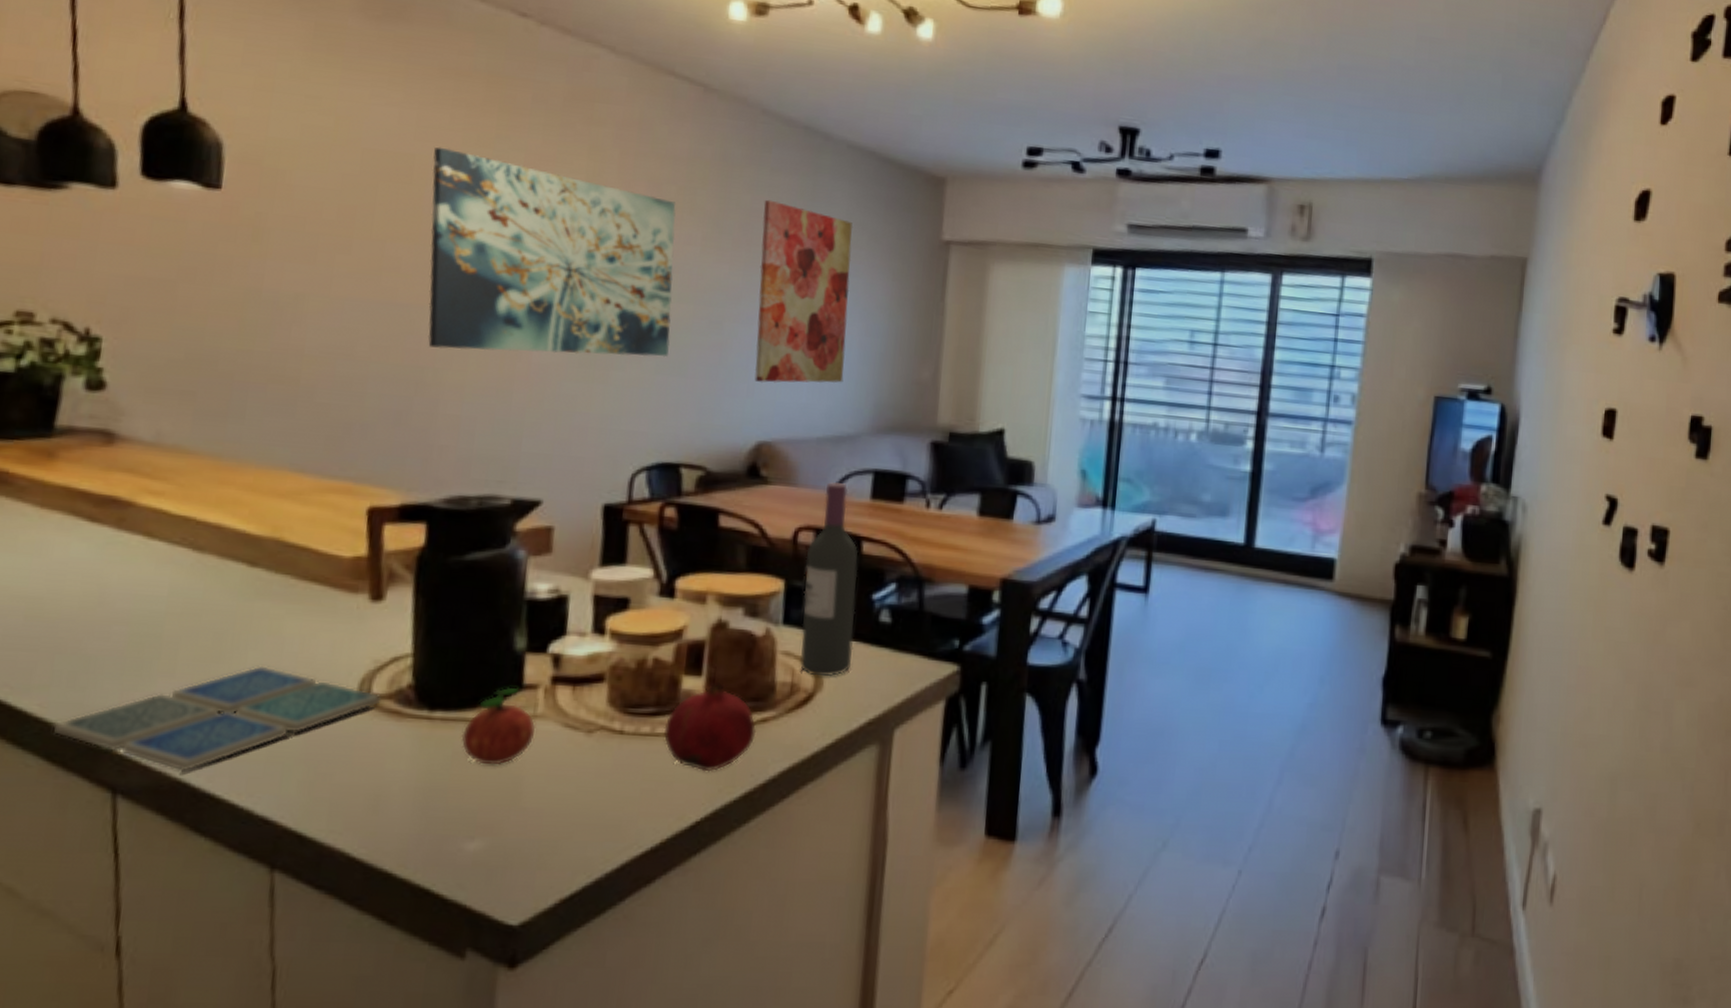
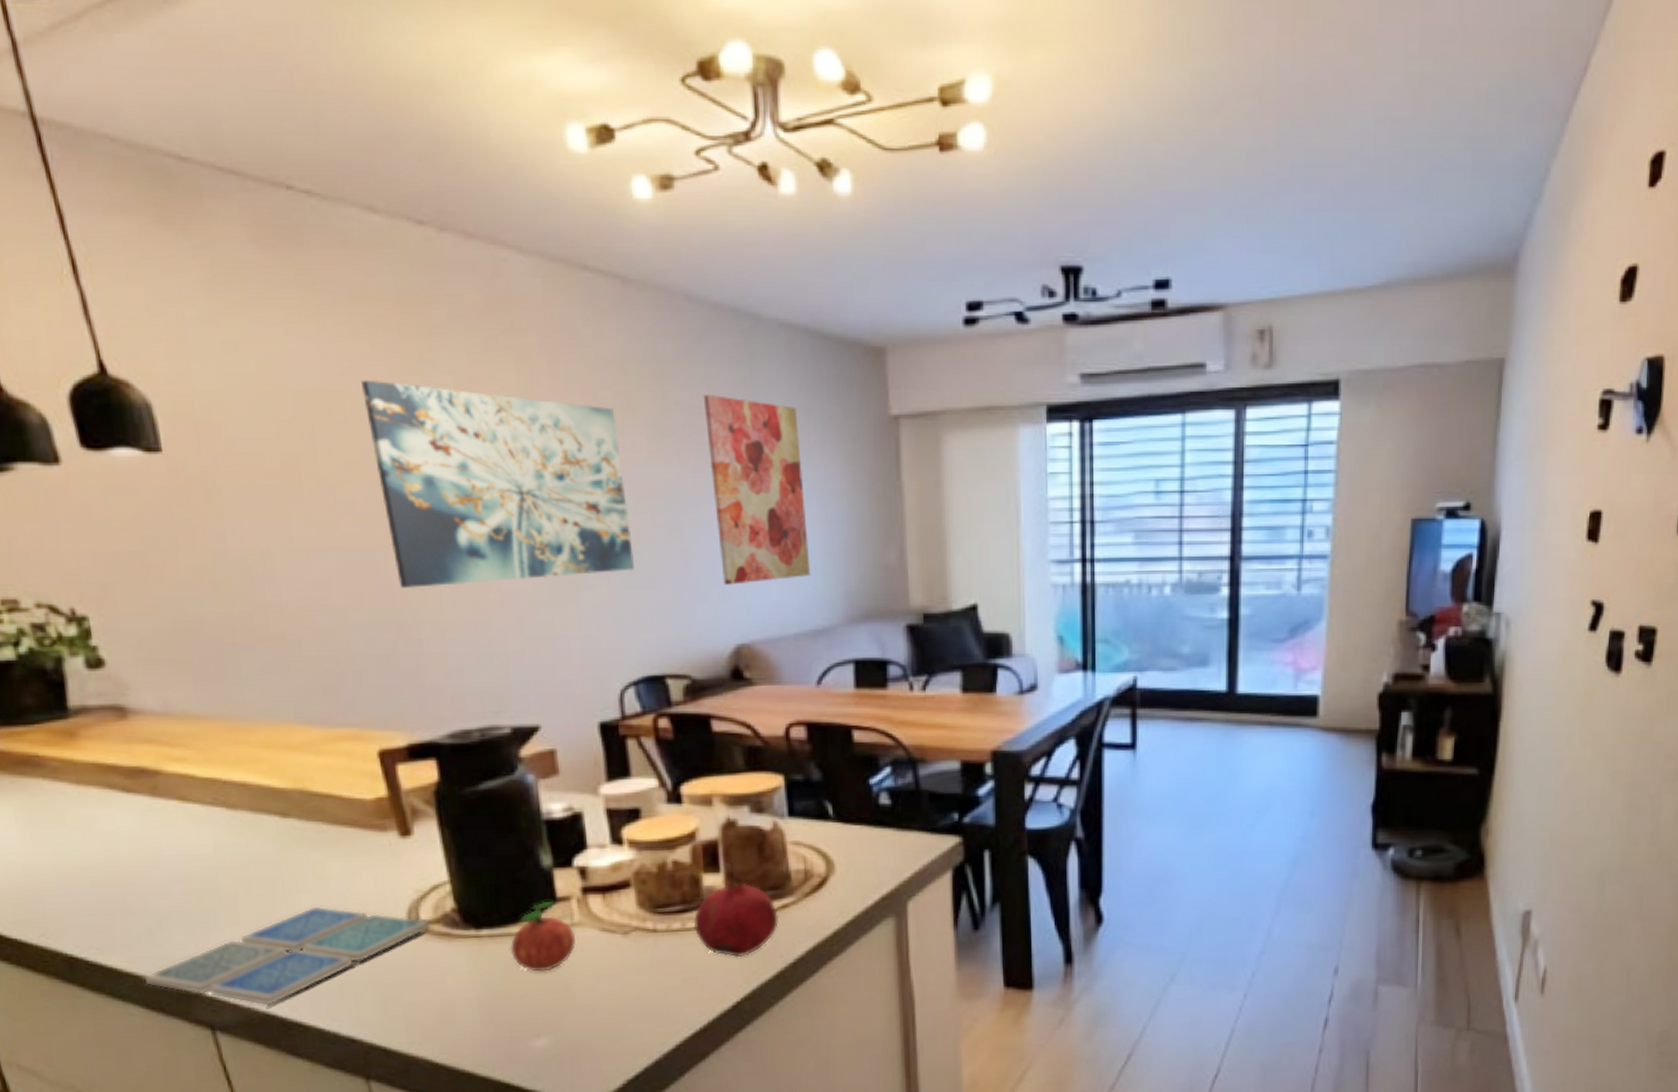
wine bottle: present [799,481,859,677] -> none [800,675,858,861]

